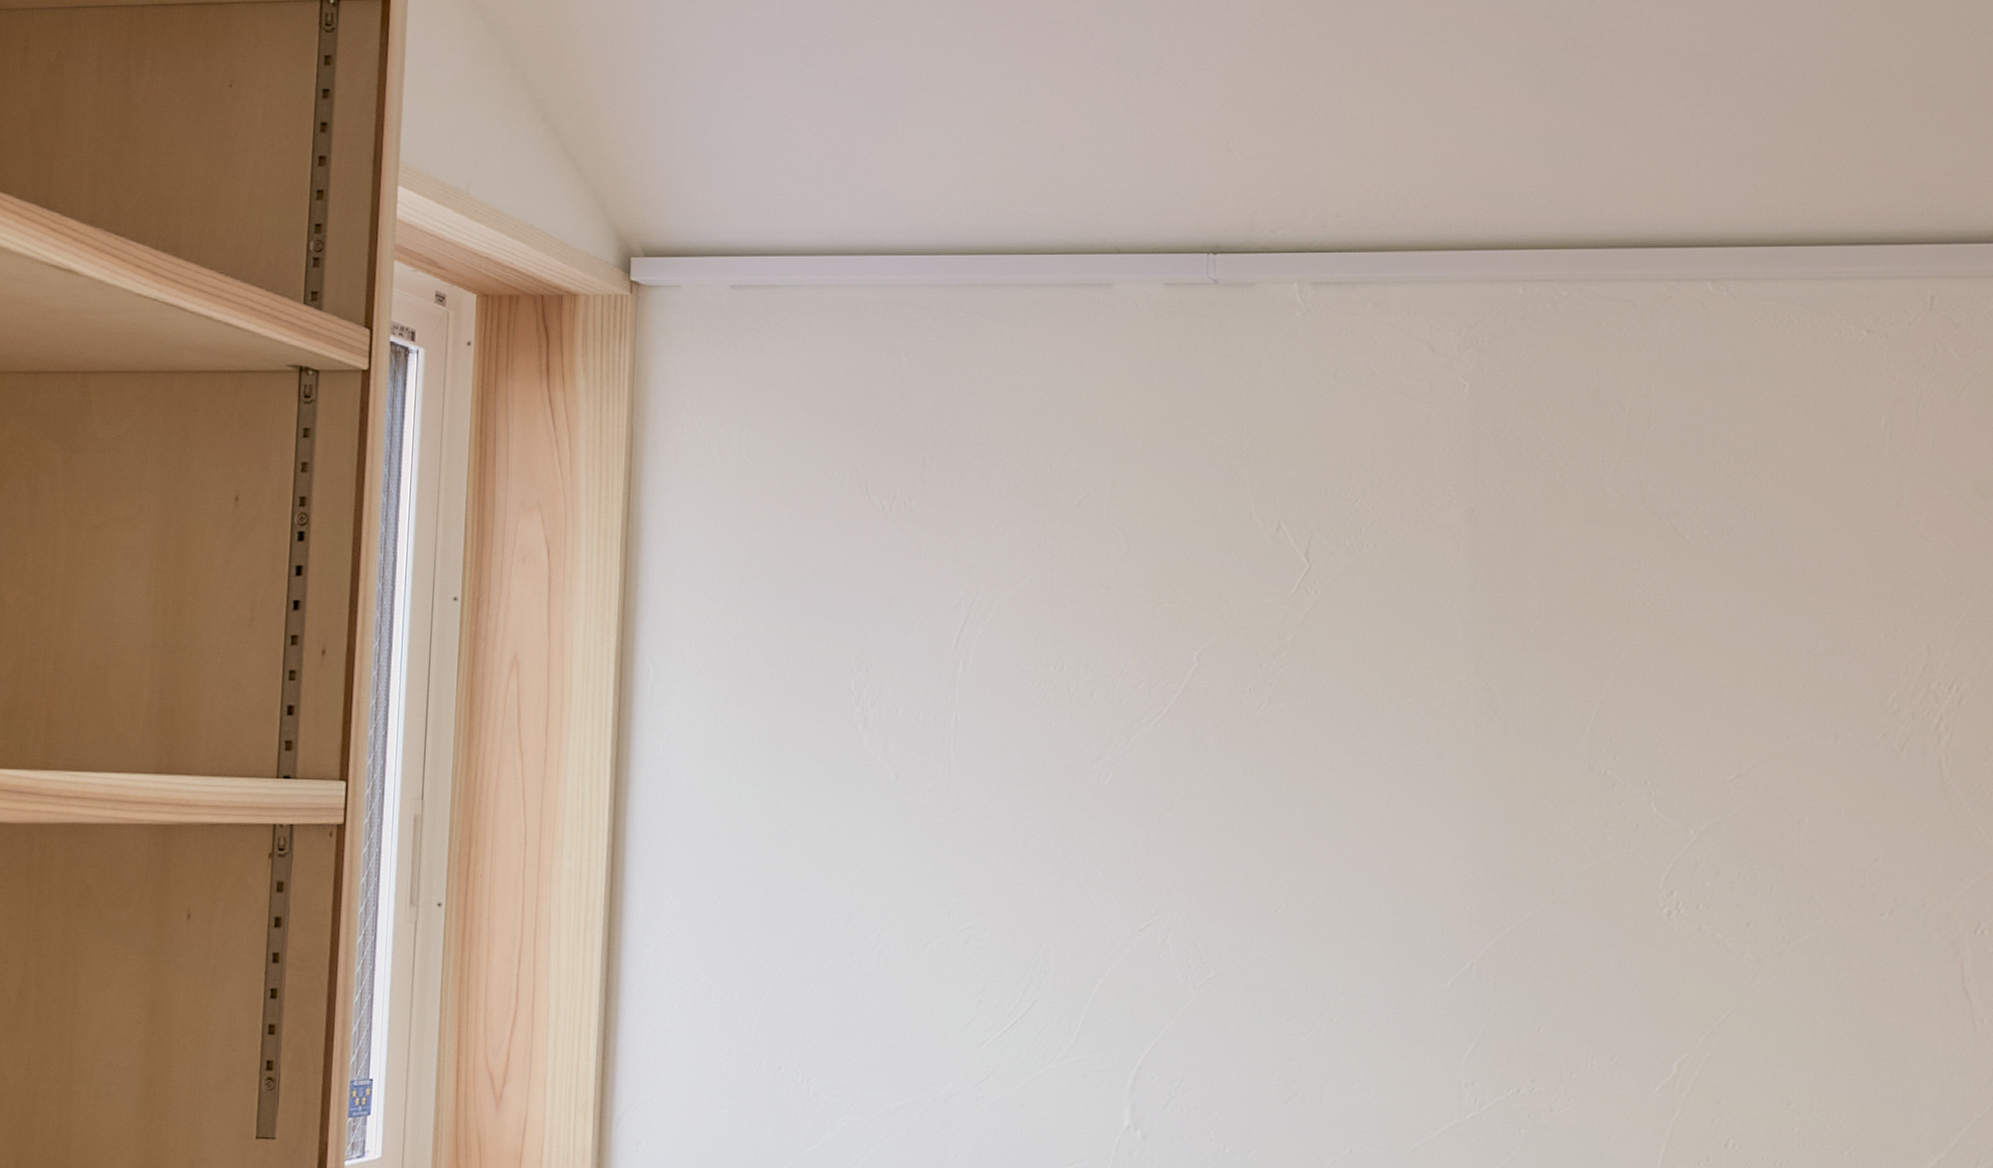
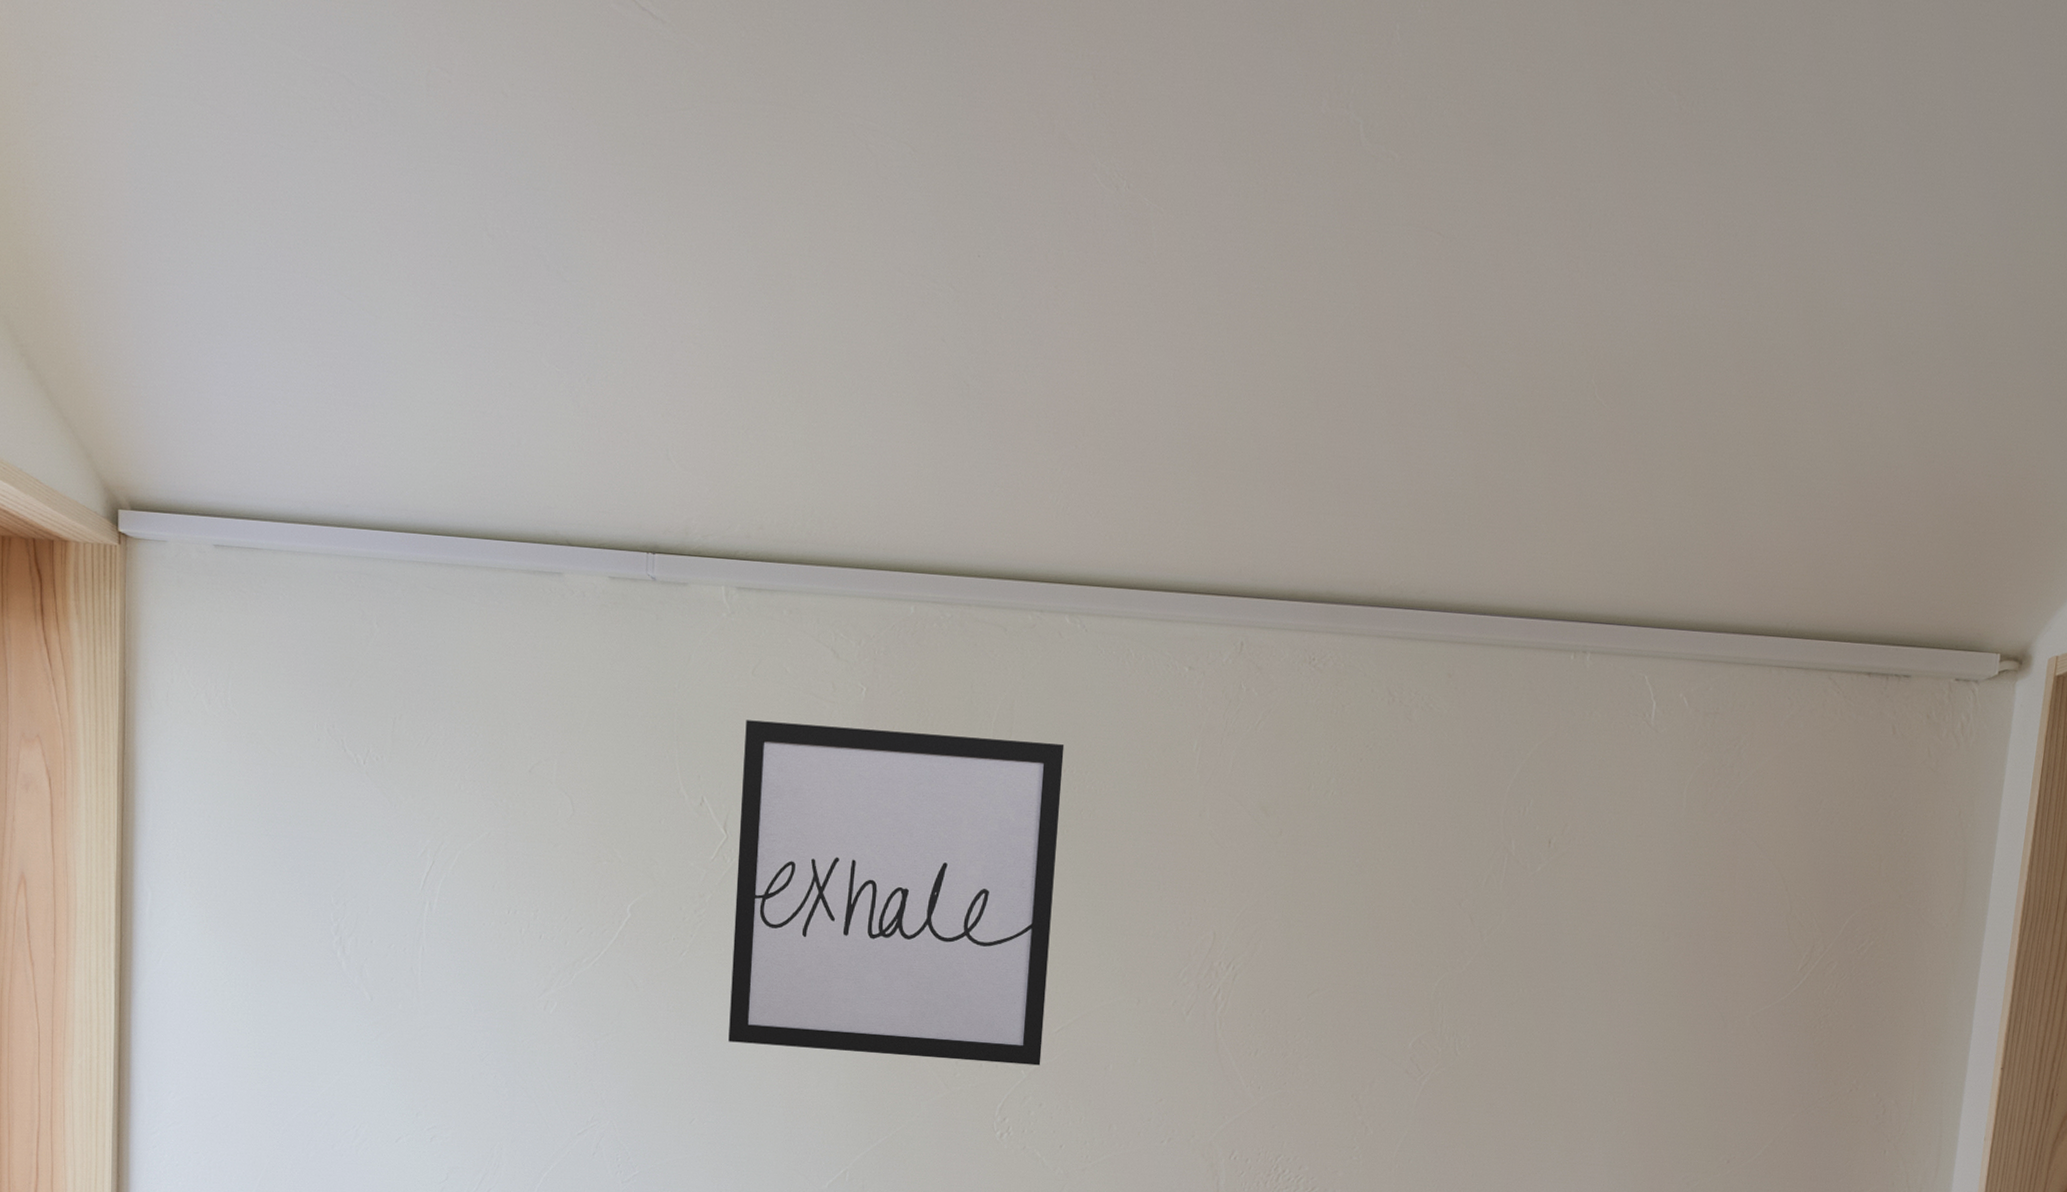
wall art: none [1319,430,1717,823] -> present [728,720,1065,1066]

